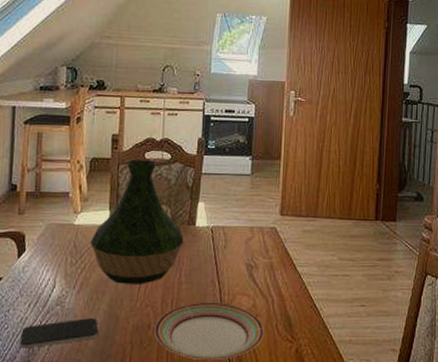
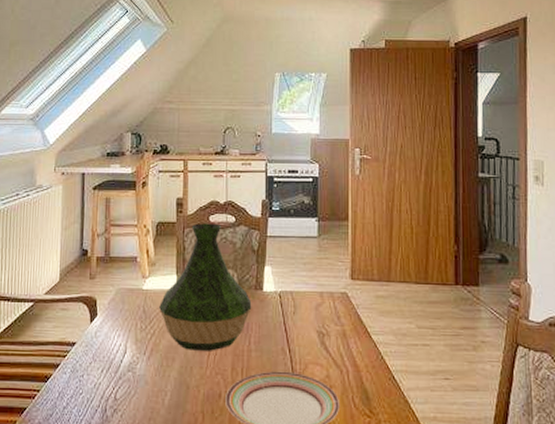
smartphone: present [20,318,99,349] -> none [94,385,170,415]

